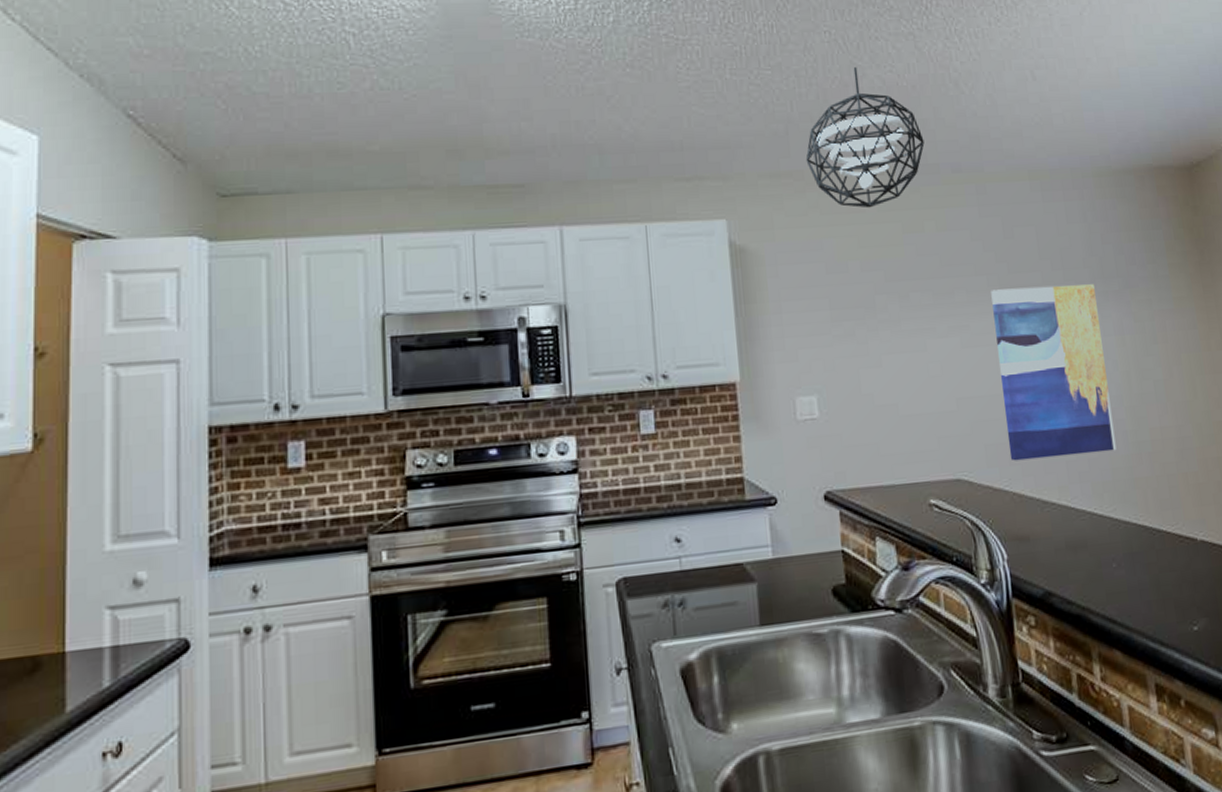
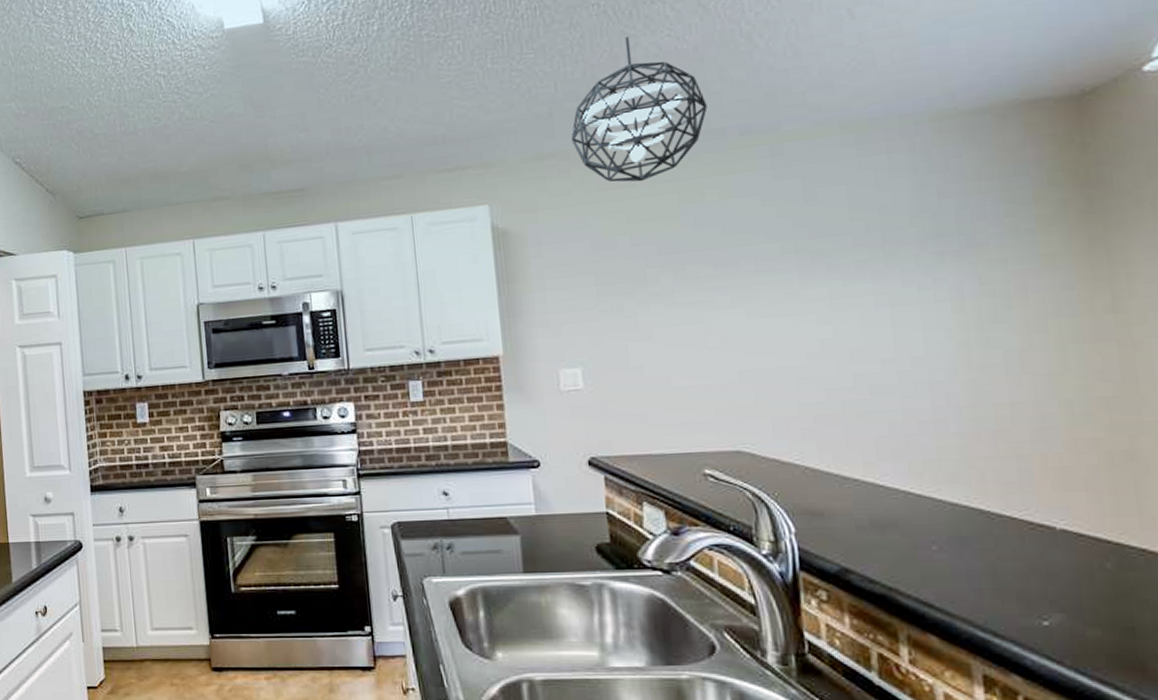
wall art: present [991,284,1117,461] -> none [785,245,945,435]

